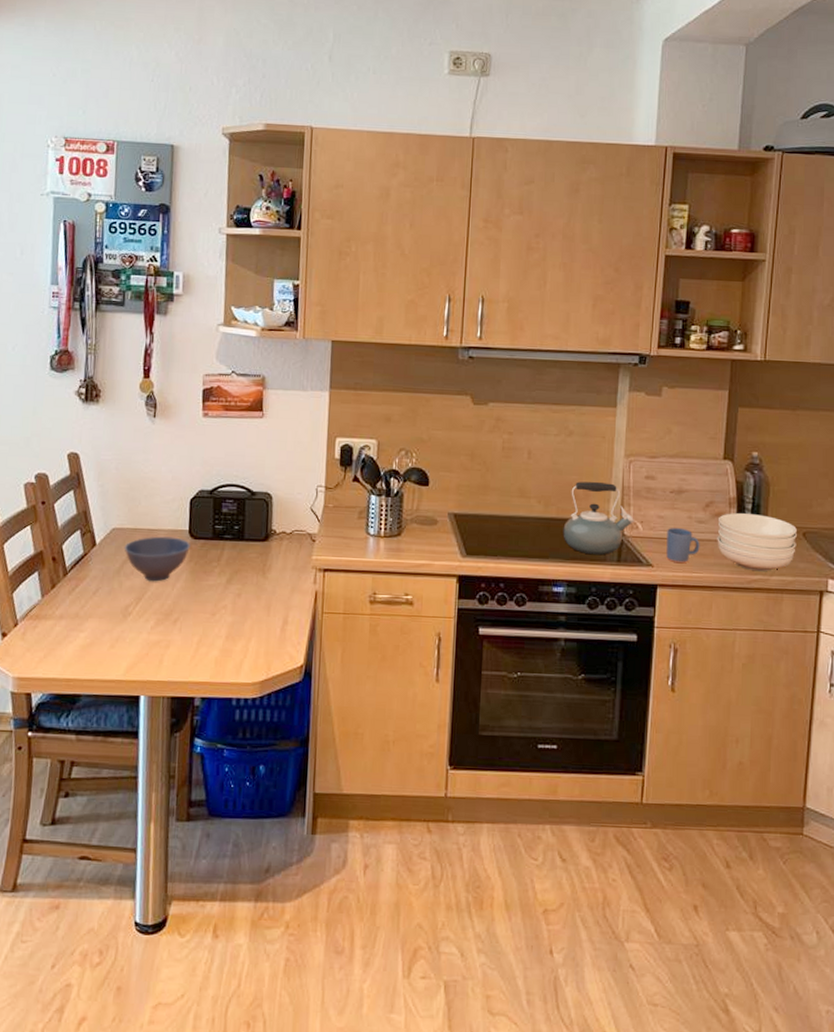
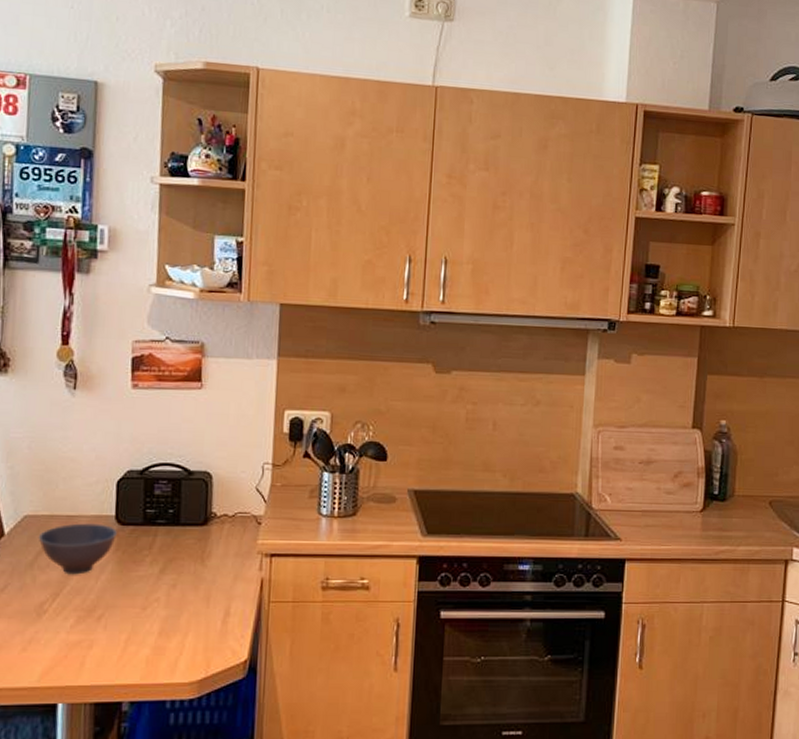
kettle: present [563,481,635,556] -> none [529,453,604,530]
mug: present [666,527,700,564] -> none [635,499,669,536]
bowl: present [717,513,798,571] -> none [685,483,764,541]

